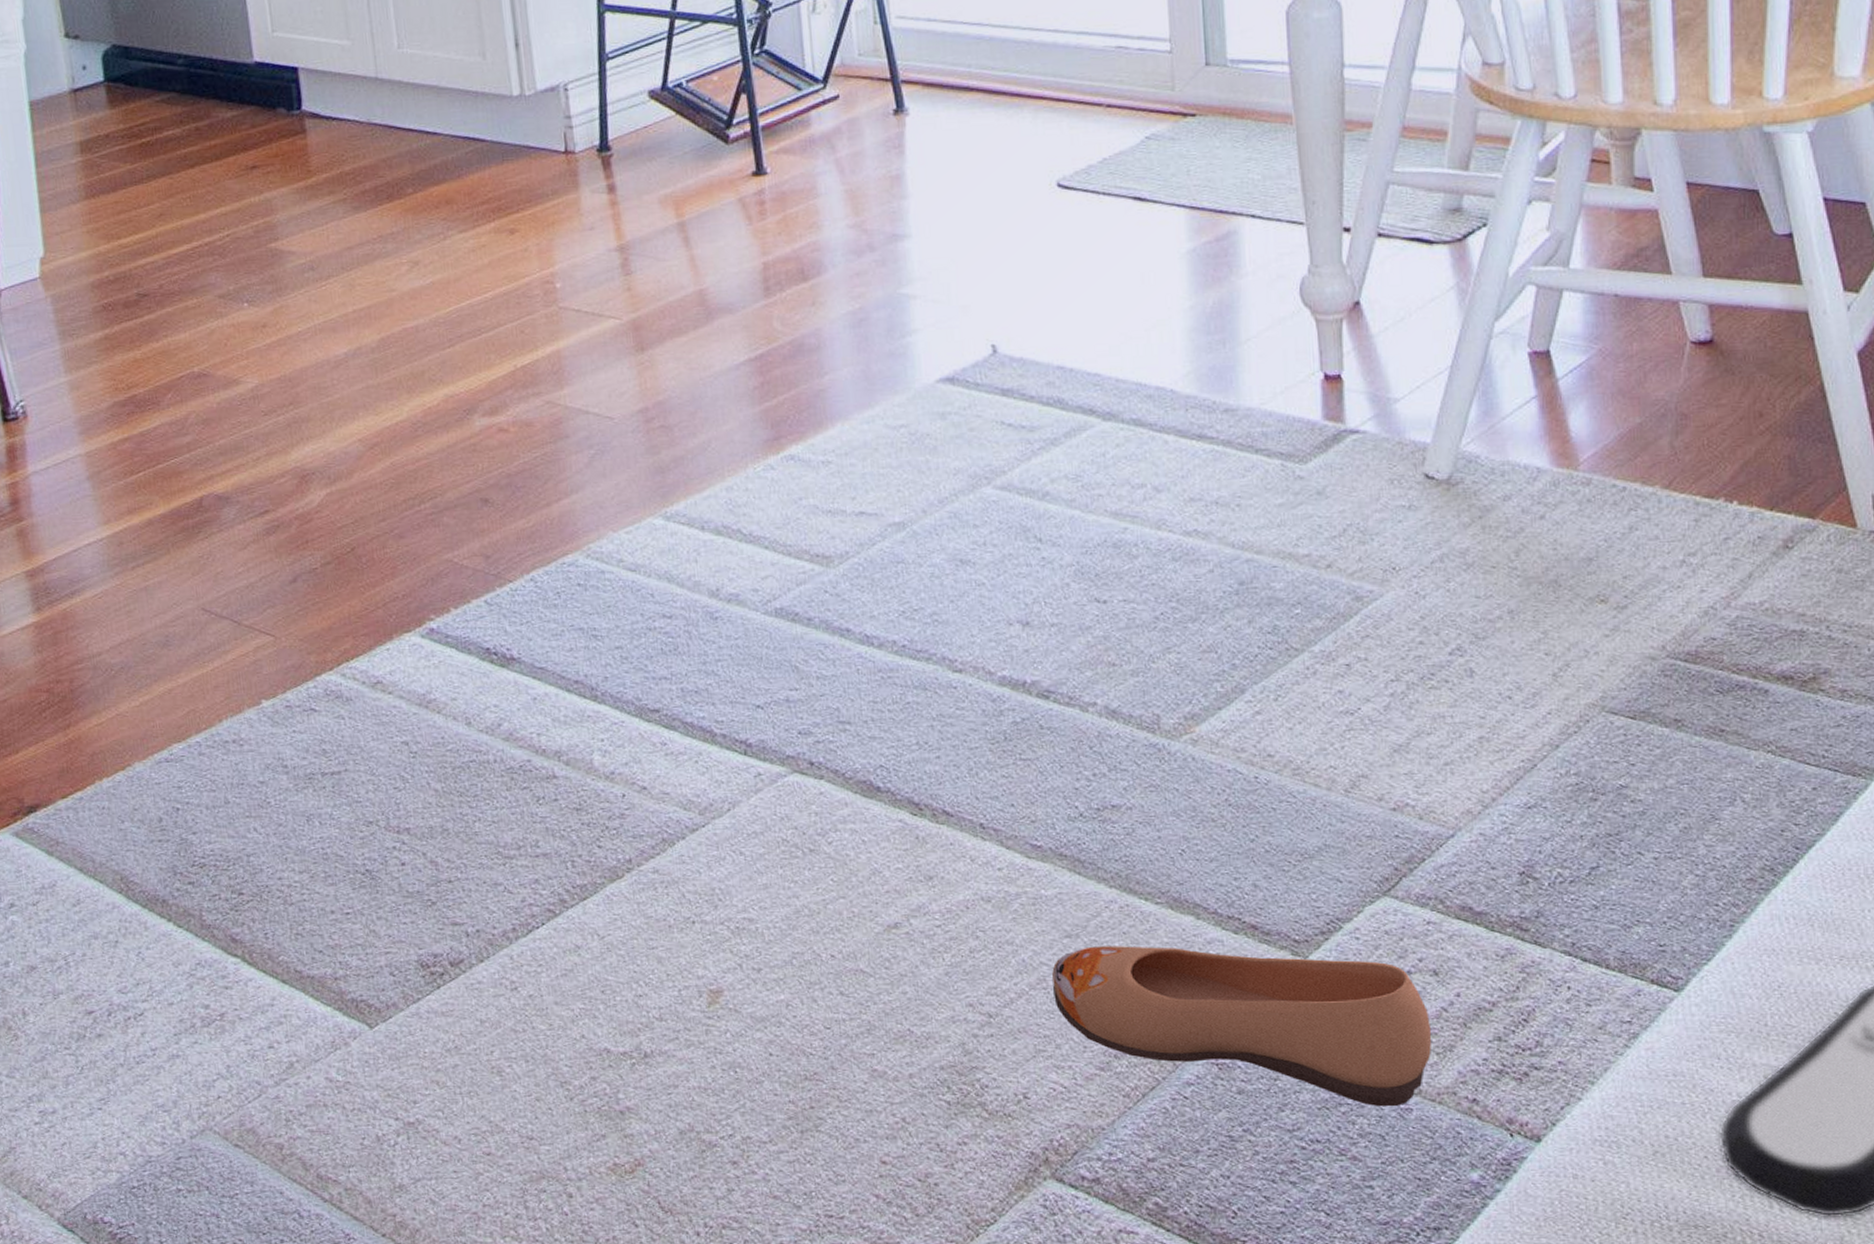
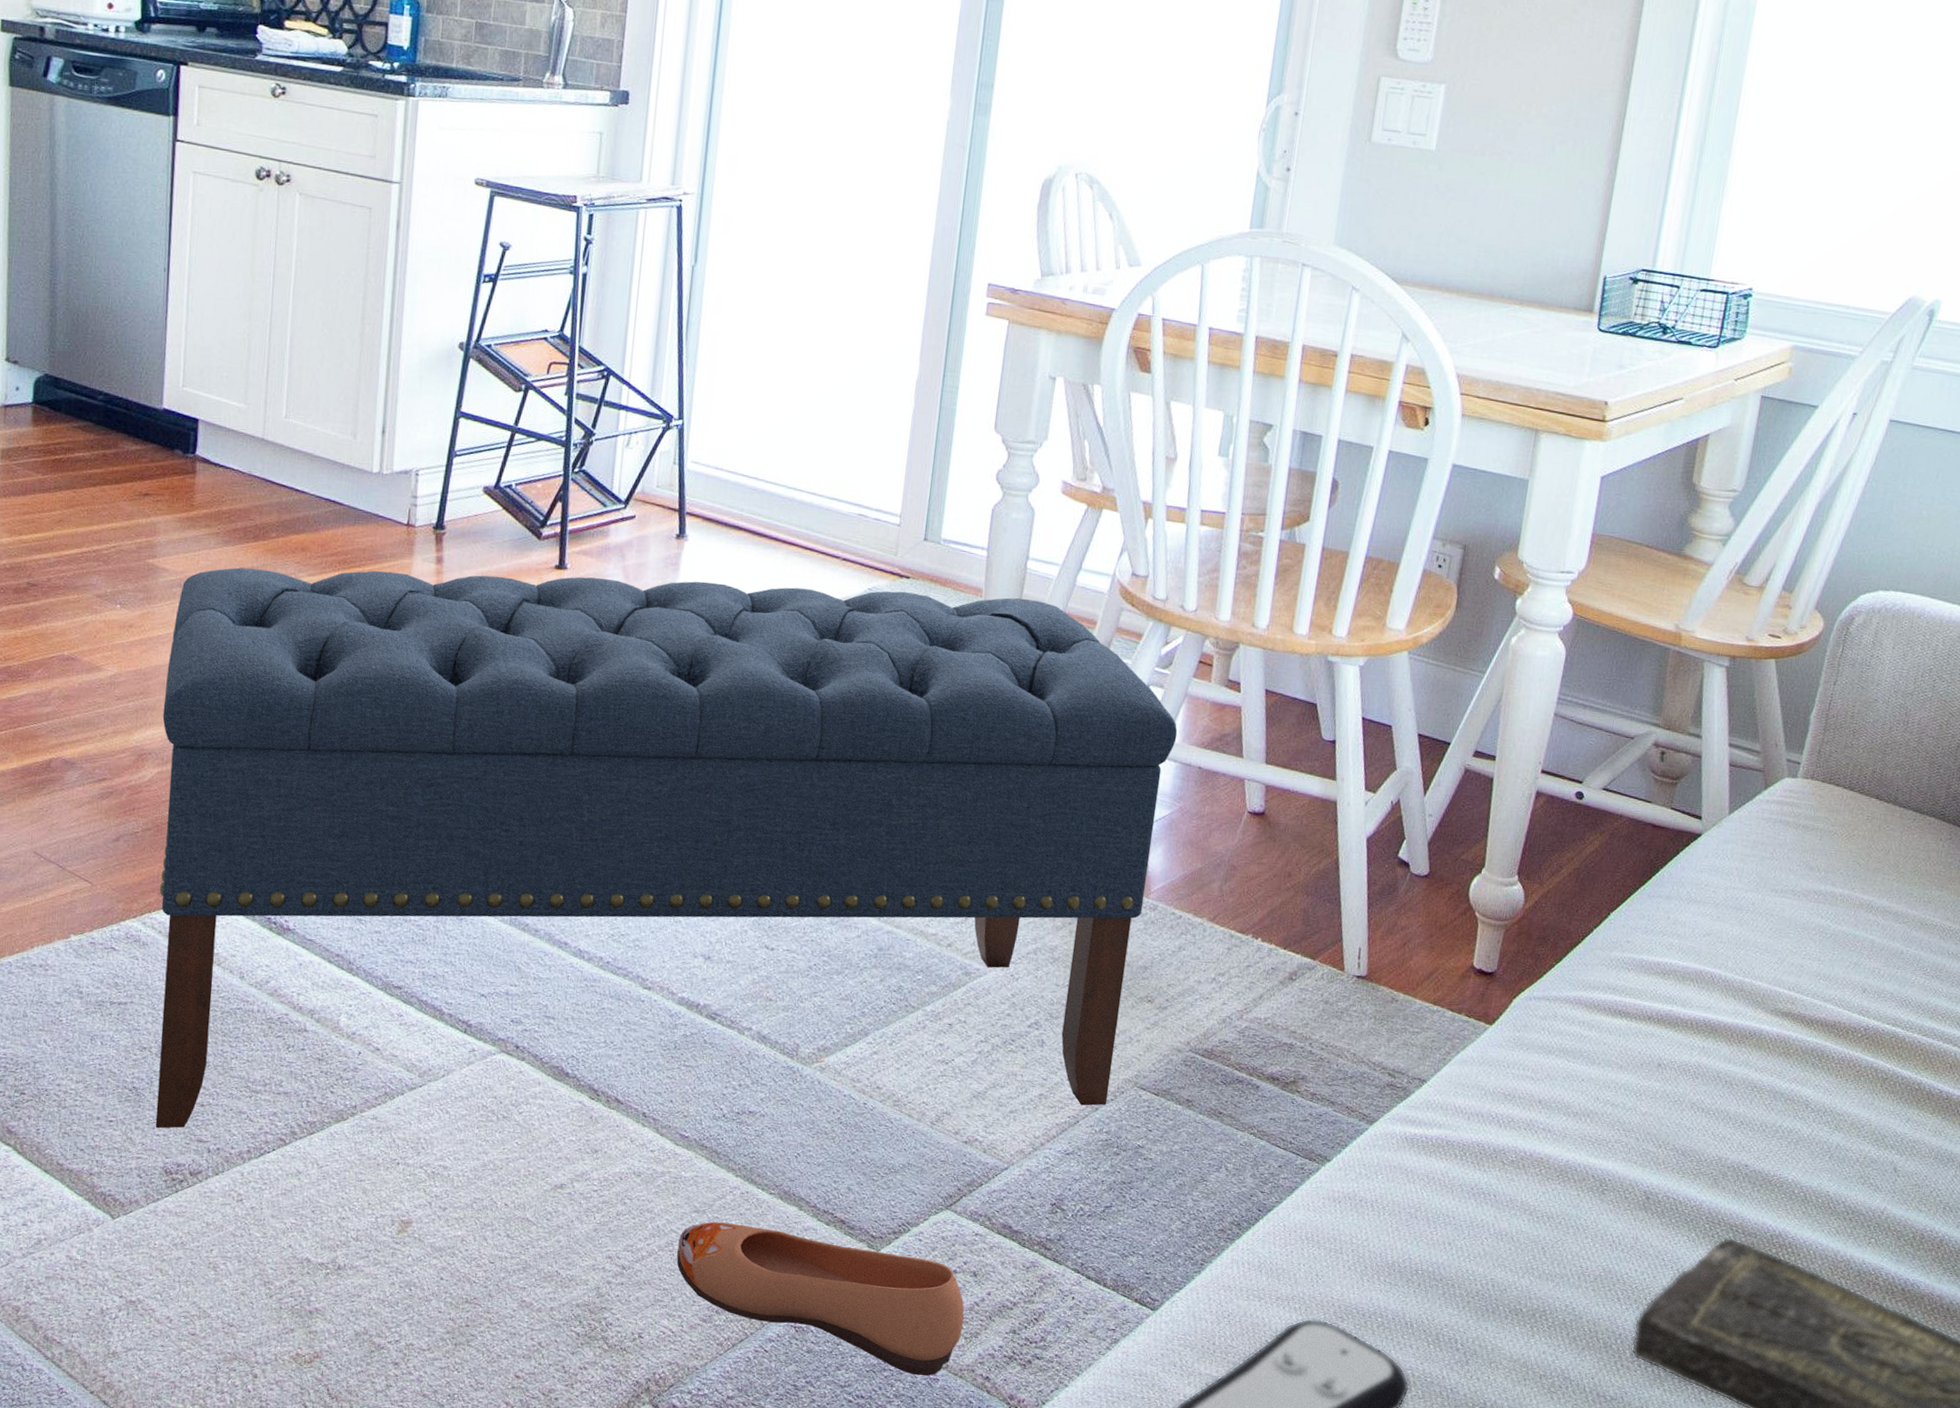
bench: none [313,117,1579,916] -> present [155,567,1178,1129]

